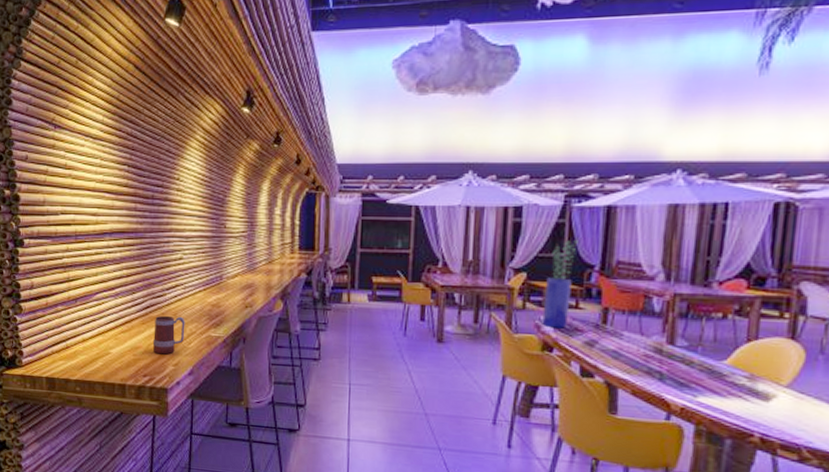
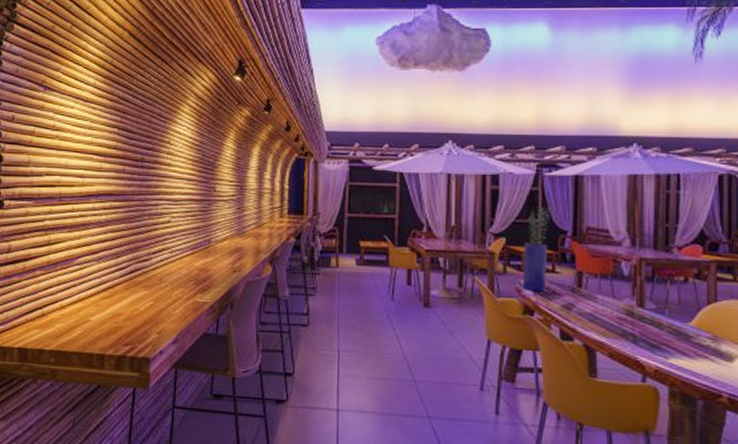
beer mug: present [152,315,185,355] -> none [135,280,171,322]

